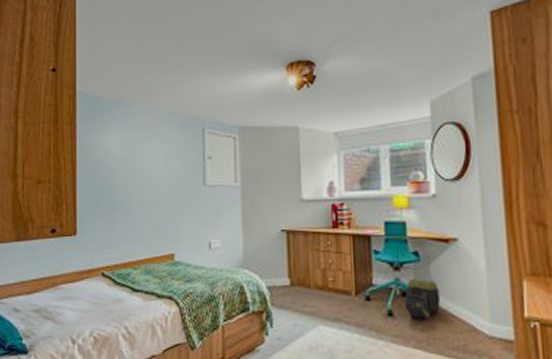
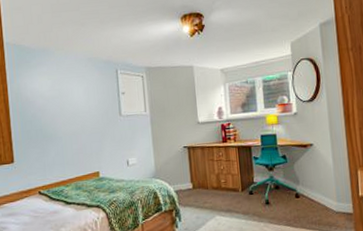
backpack: present [404,279,441,320] -> none [277,175,303,205]

